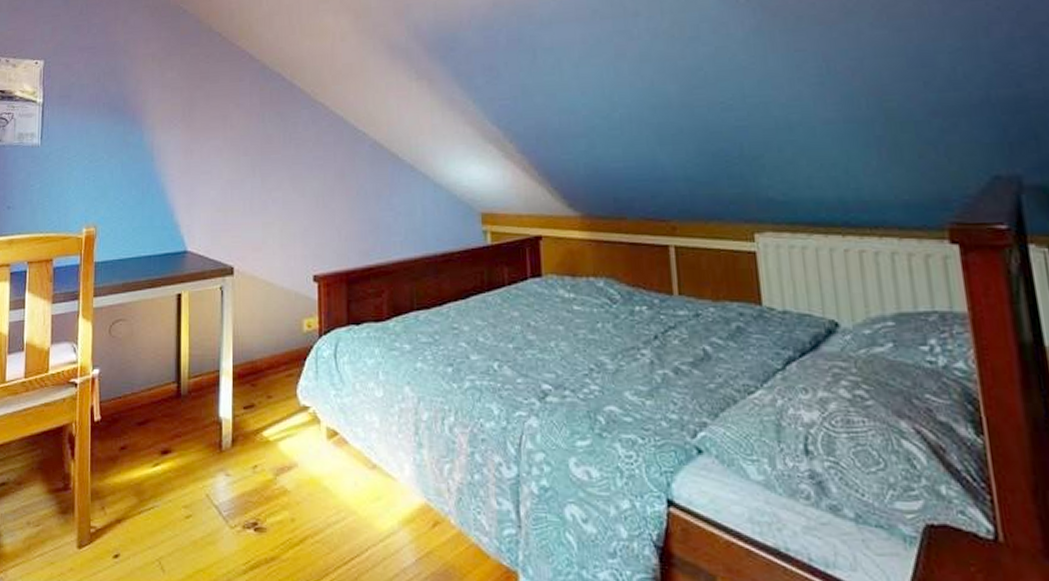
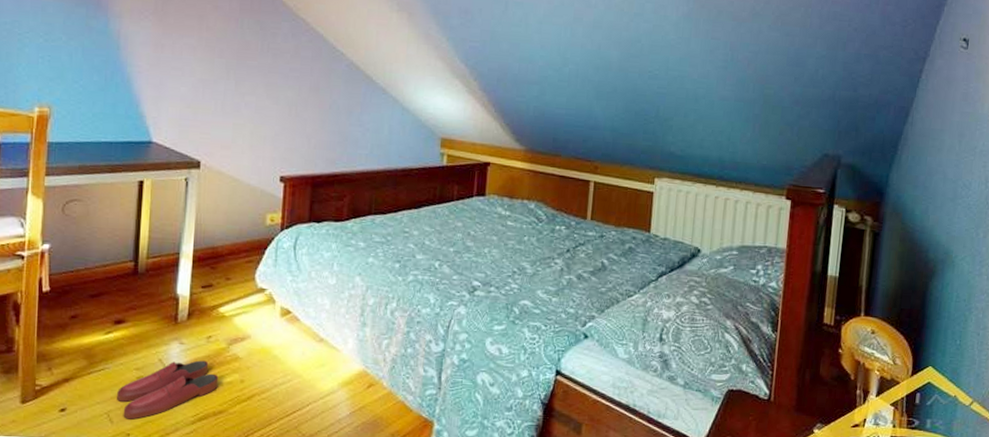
slippers: none [167,495,268,568] -> present [117,360,219,420]

